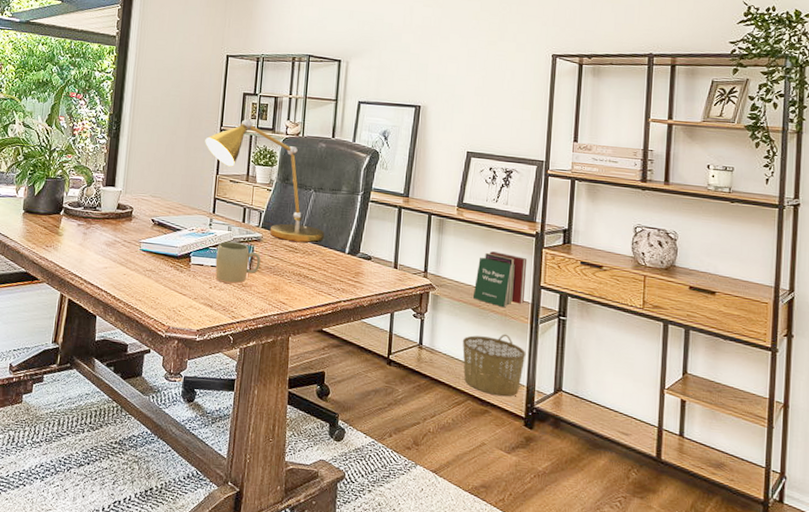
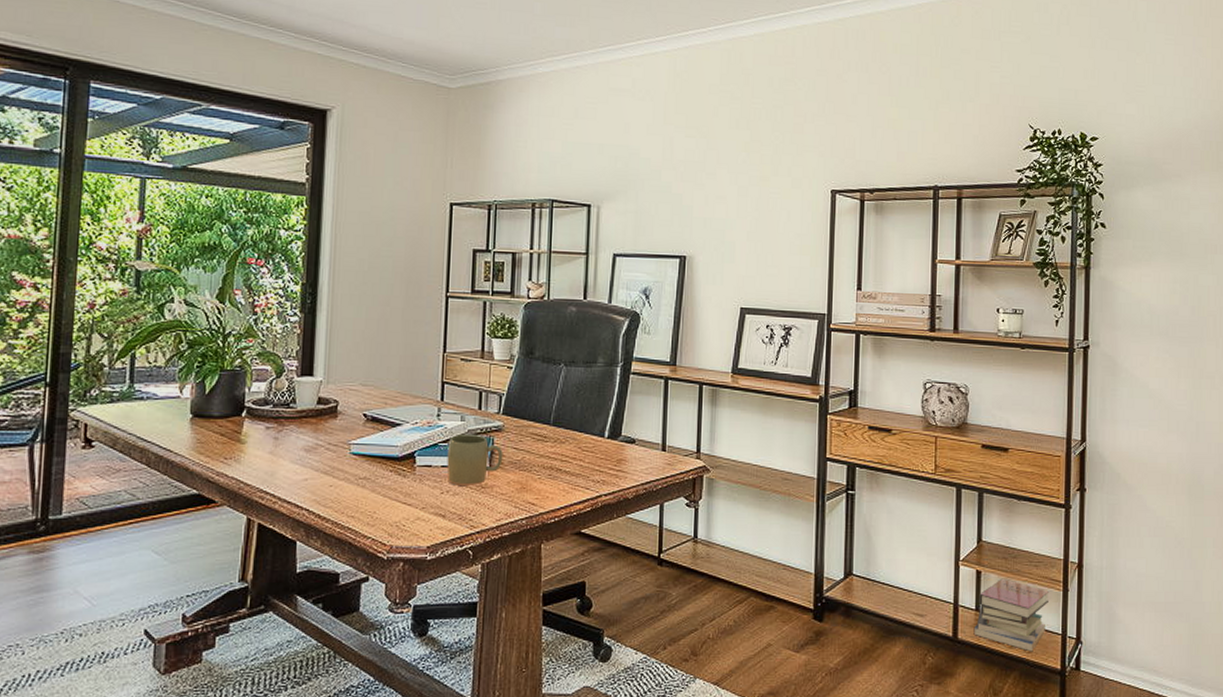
desk lamp: present [205,119,324,243] -> none [427,282,579,428]
basket: present [462,334,526,397] -> none [742,516,813,588]
books: present [472,251,528,308] -> none [752,422,811,486]
books: none [677,409,754,480] -> present [973,578,1050,652]

